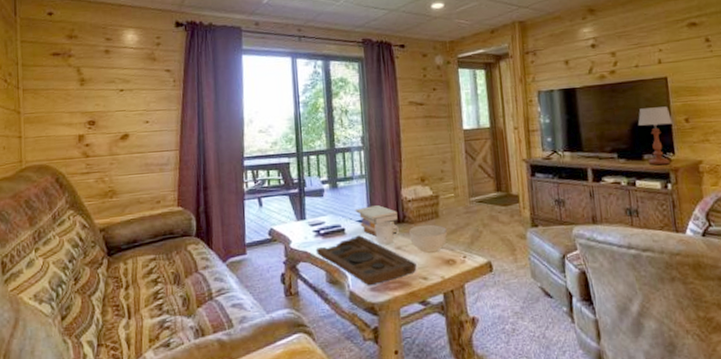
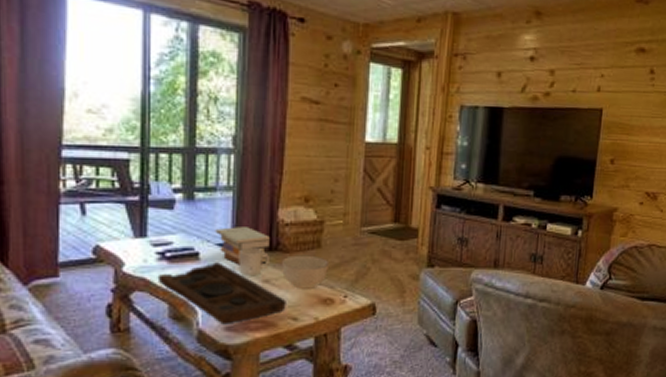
table lamp: present [637,106,673,166] -> none [561,142,598,209]

